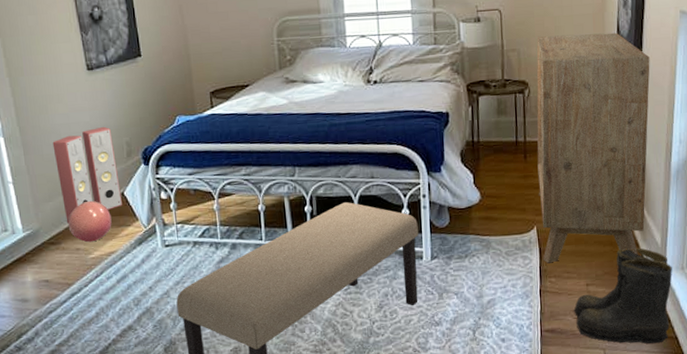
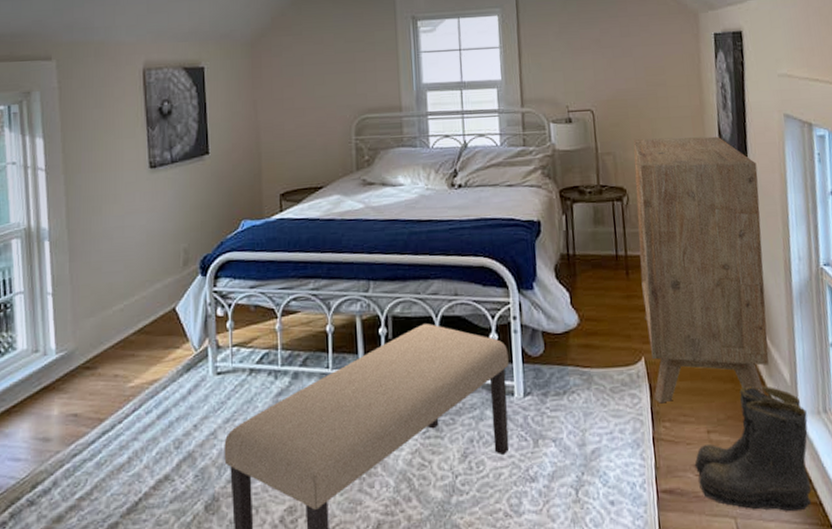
speaker: present [52,126,122,224] -> none [102,230,172,344]
ball: present [68,200,112,243] -> none [108,316,158,368]

